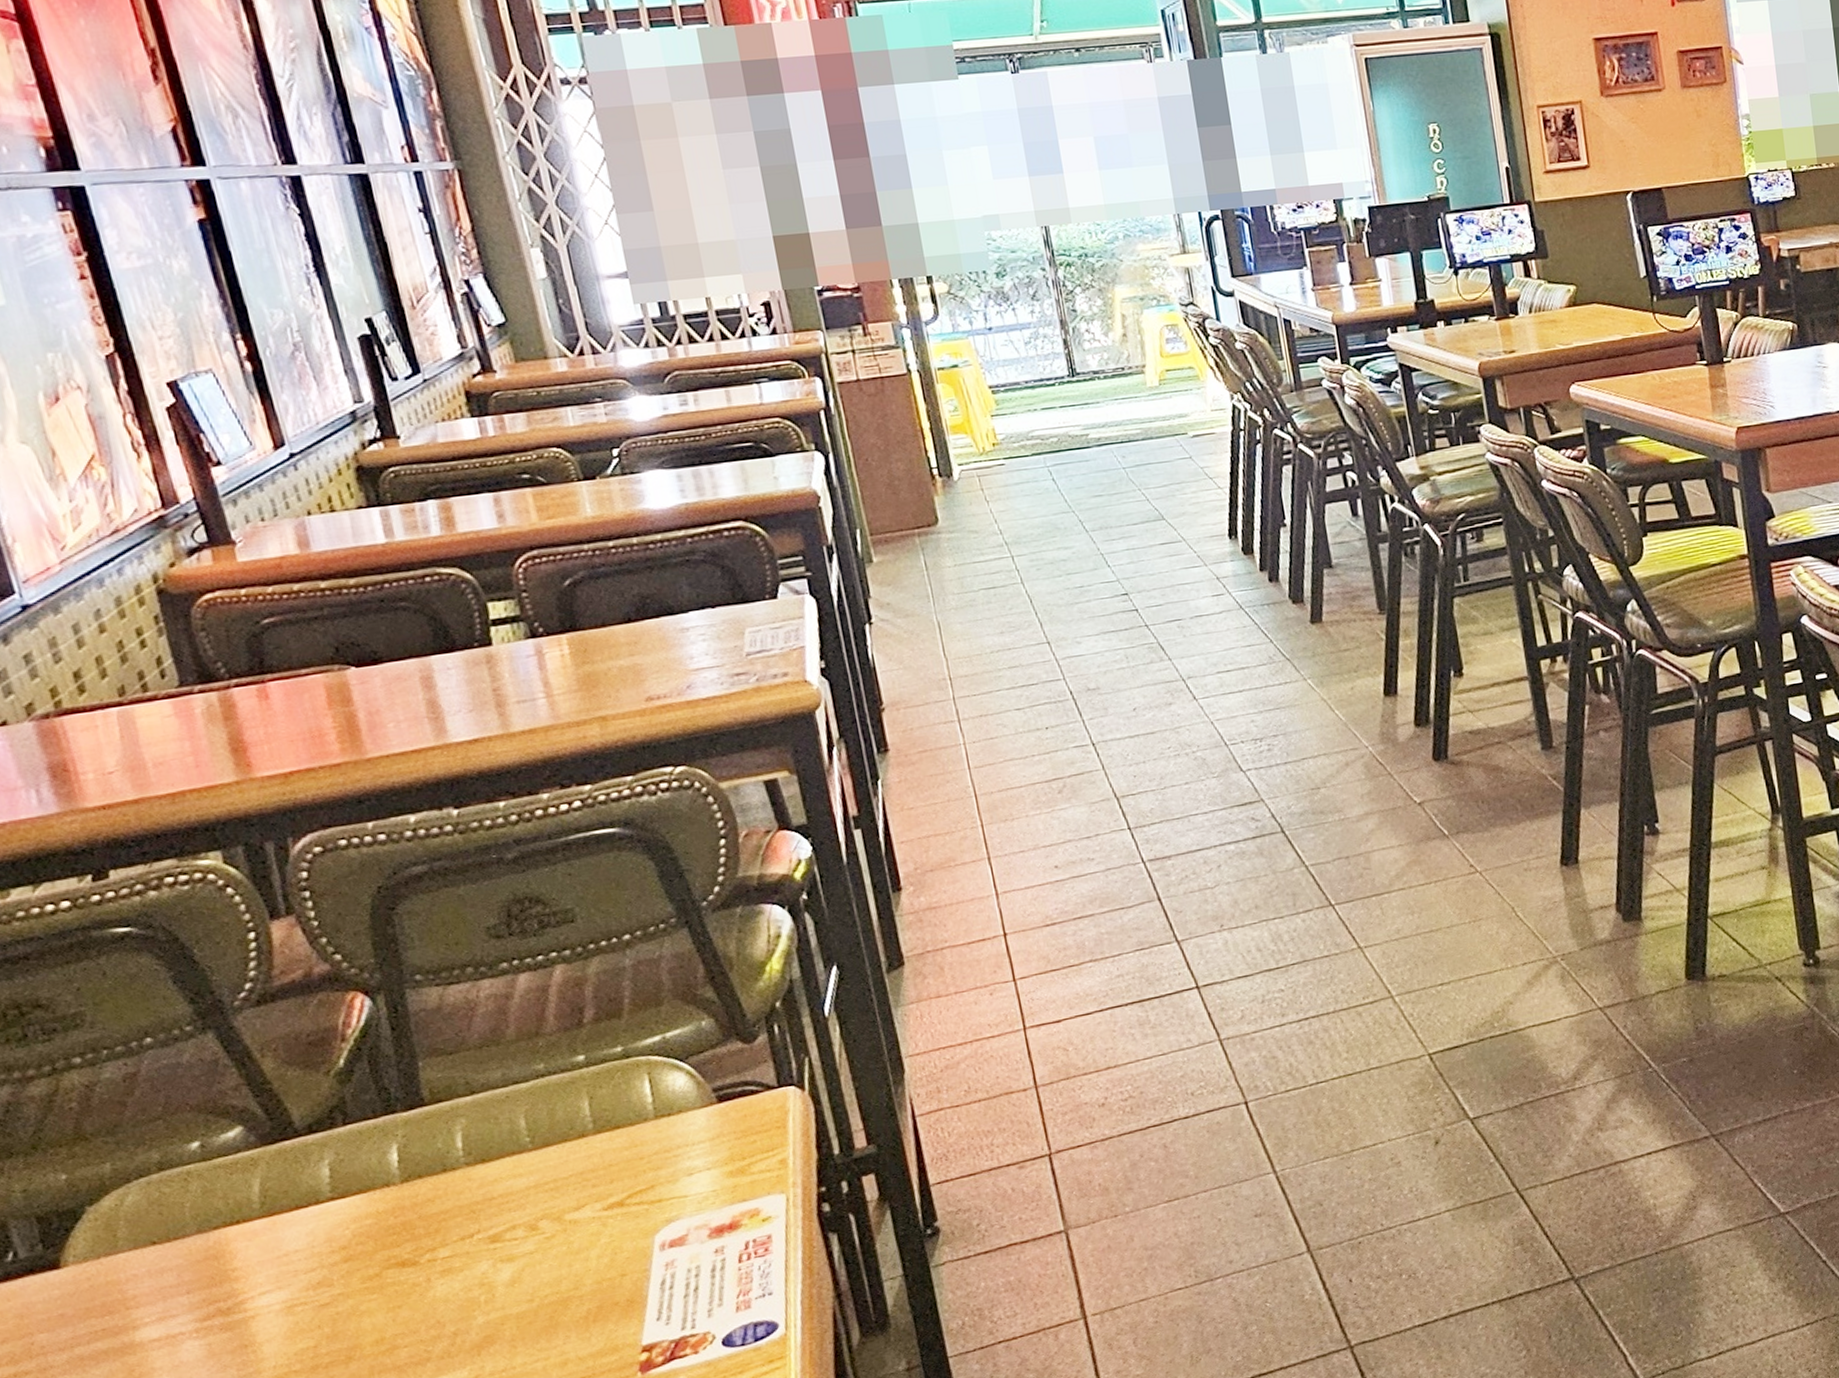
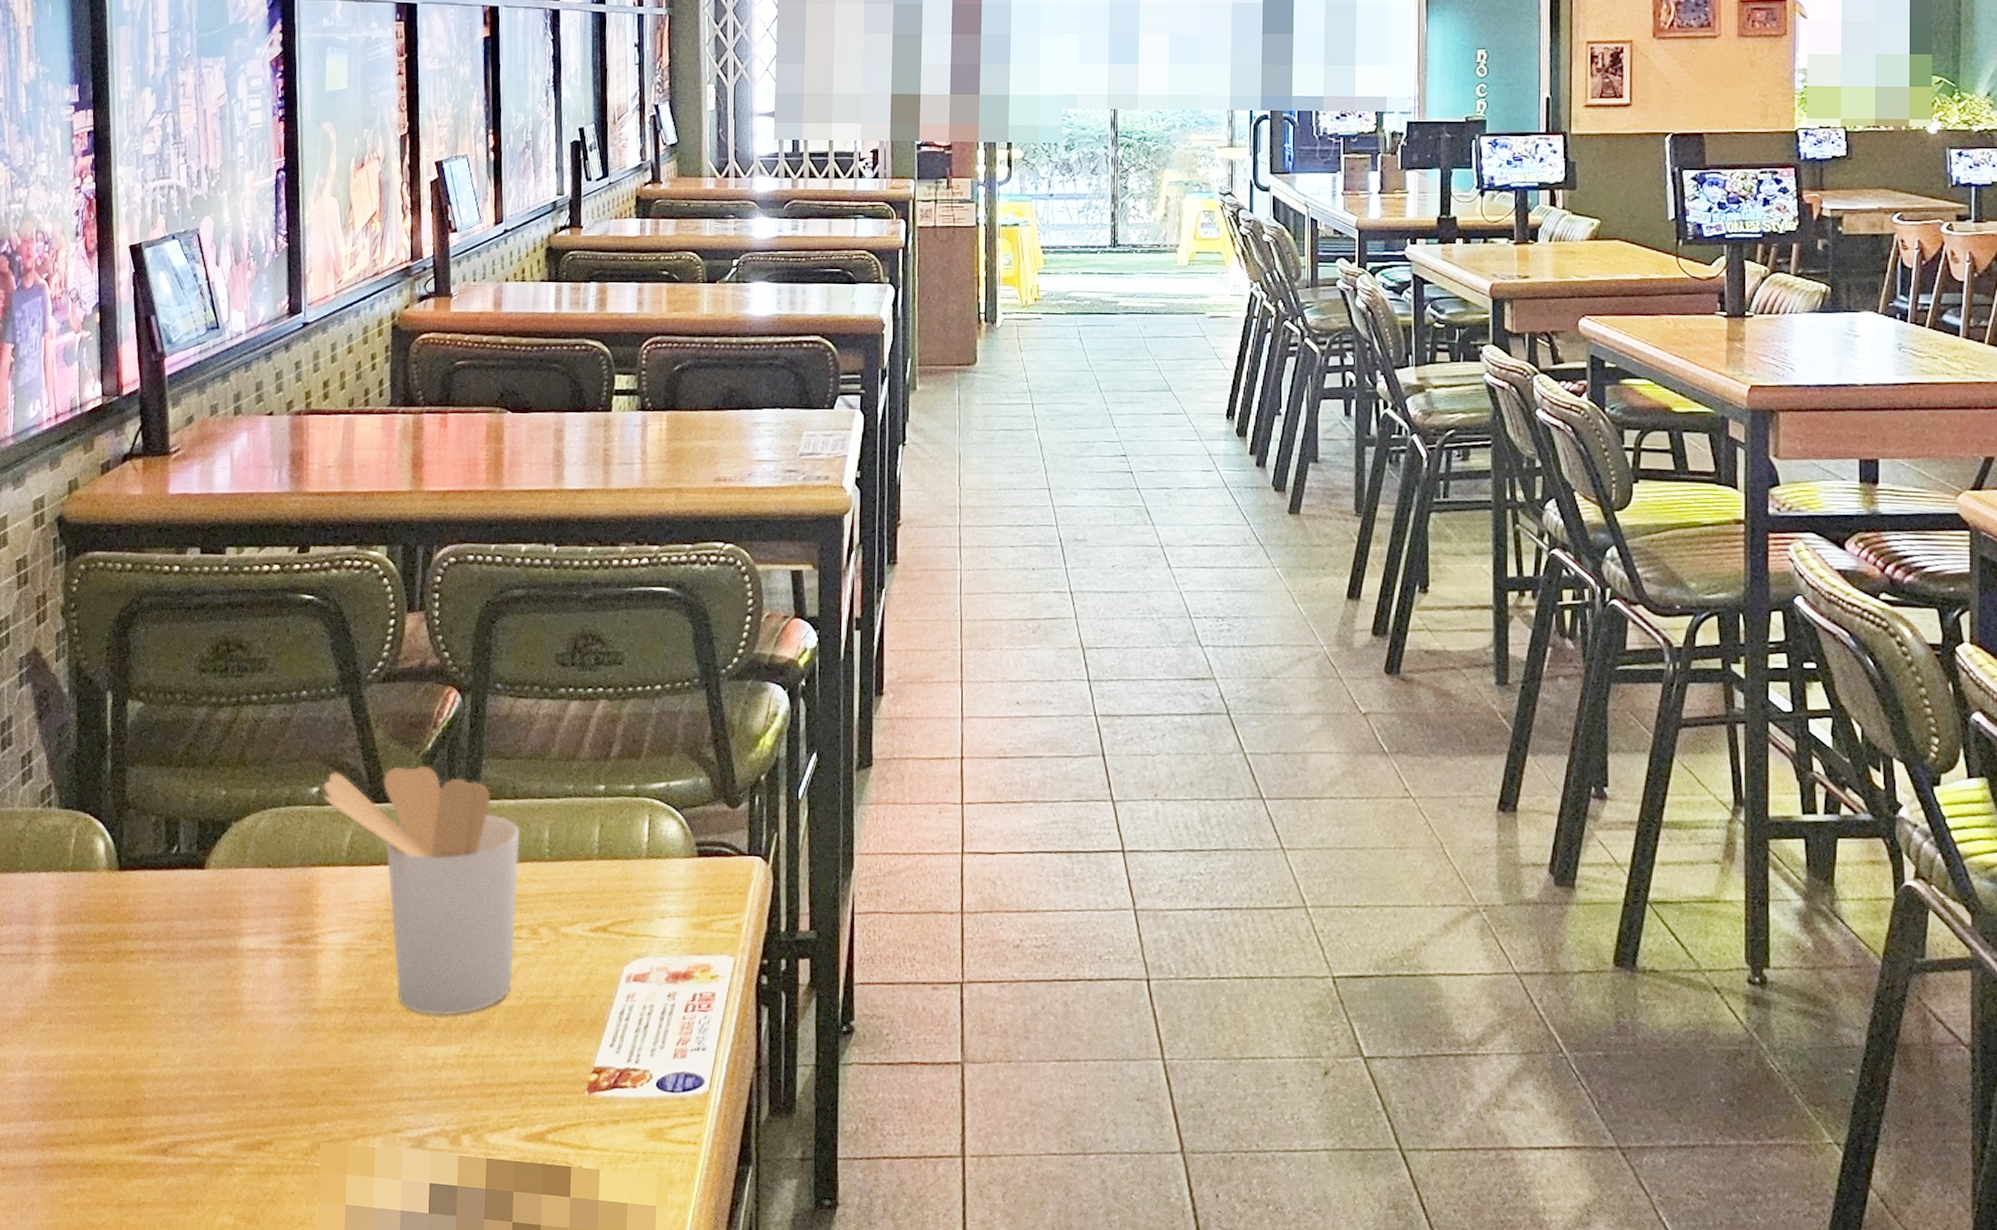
utensil holder: none [205,1084,518,1350] -> present [323,765,521,1016]

